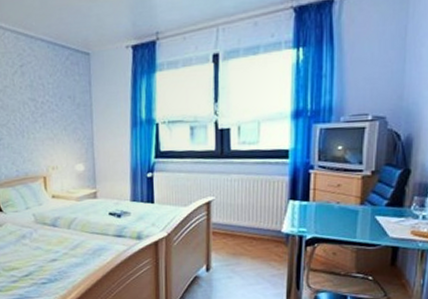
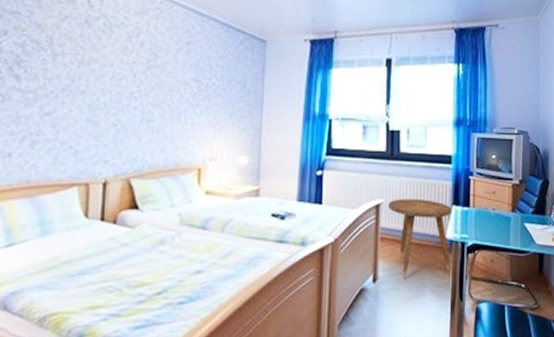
side table: none [218,194,289,269] -> present [387,198,452,279]

